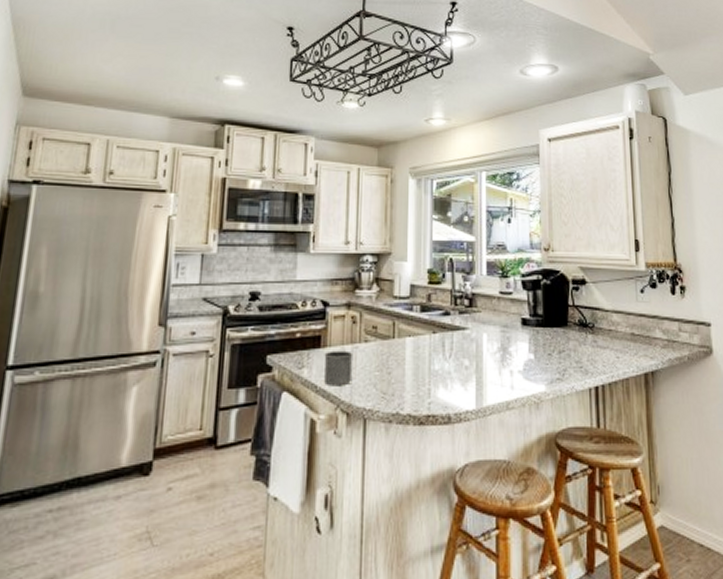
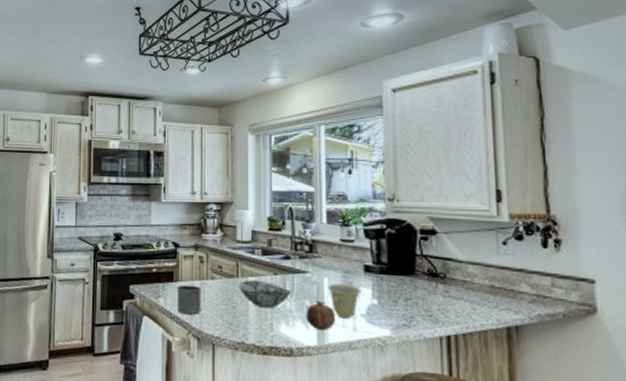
decorative bowl: none [394,340,450,371] -> present [238,280,291,308]
fruit: none [464,359,494,392] -> present [306,300,336,331]
cup: none [486,339,519,377] -> present [327,283,362,319]

